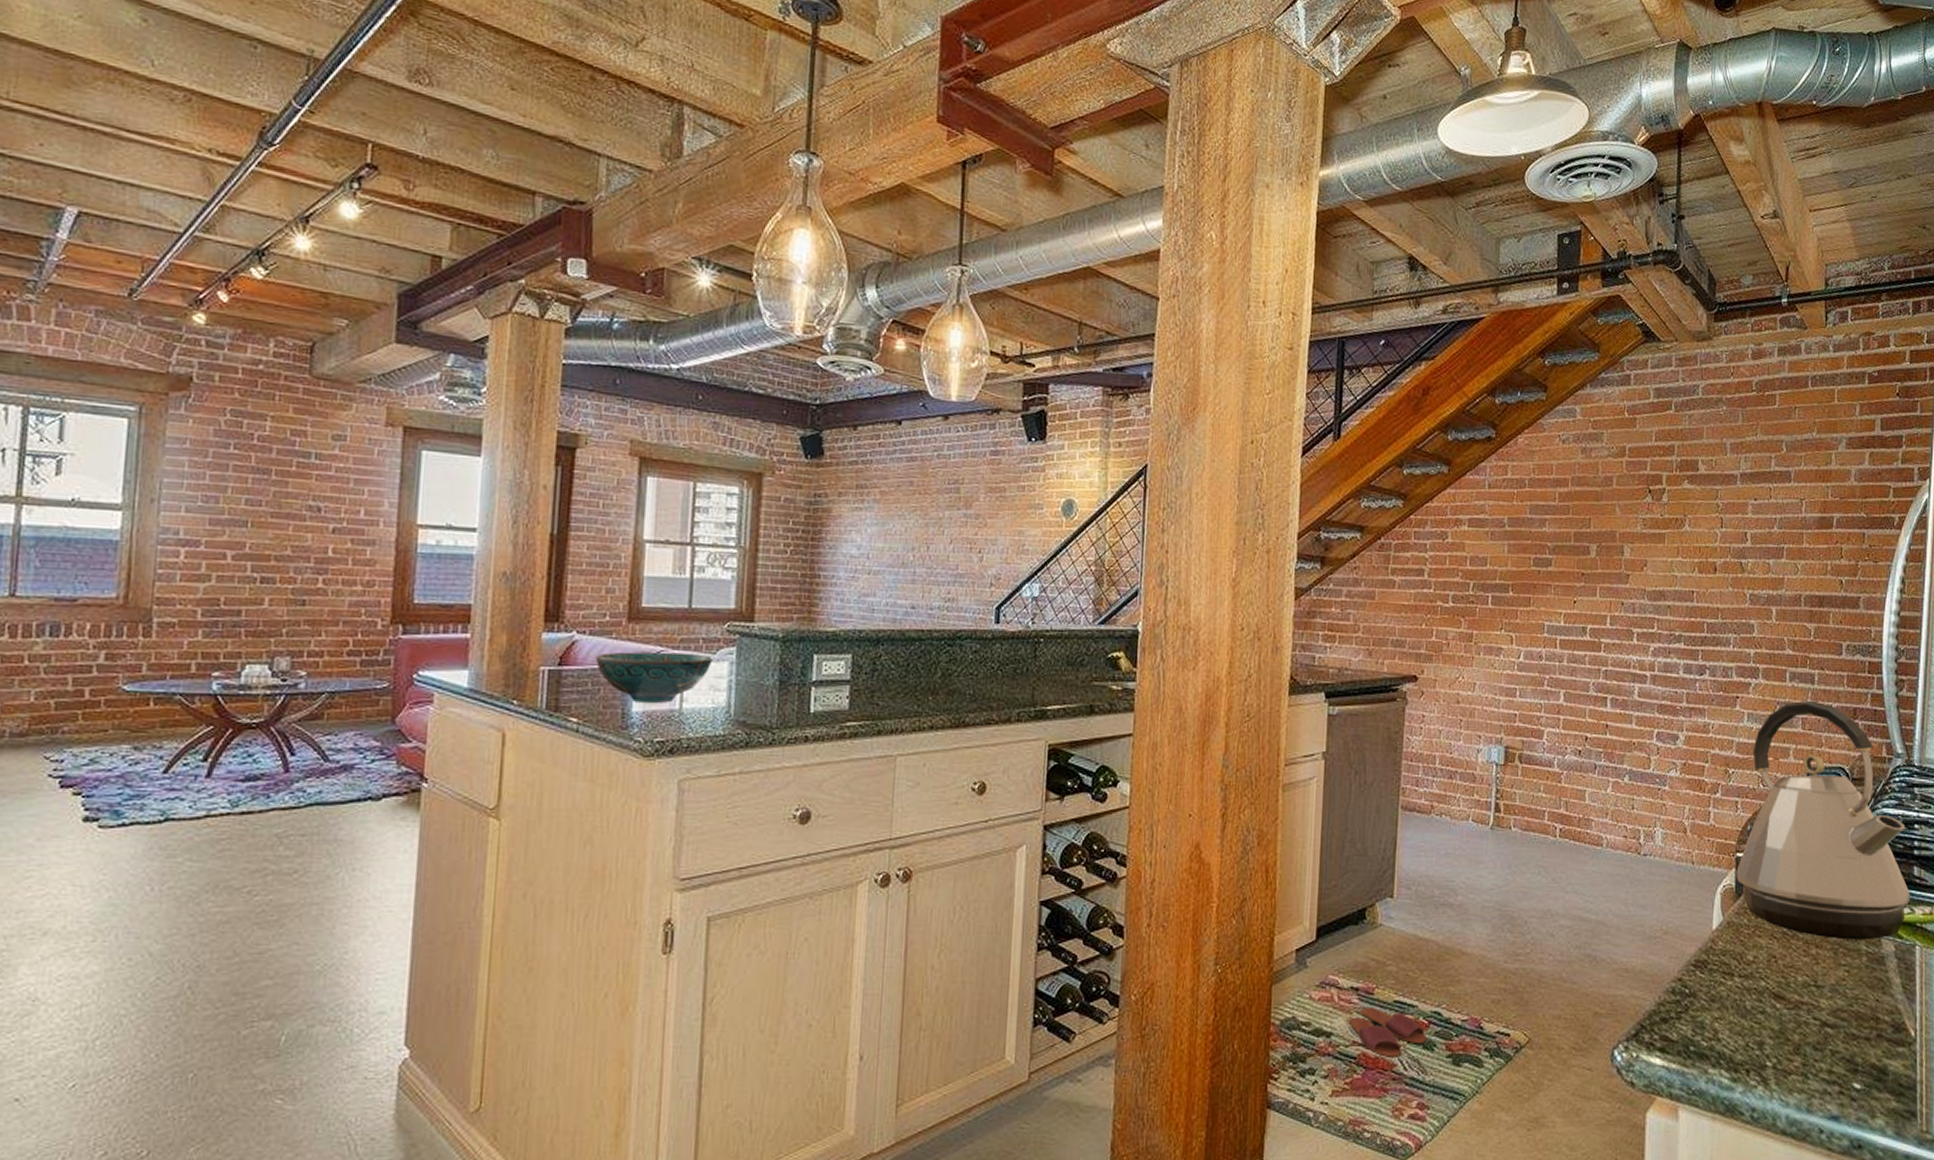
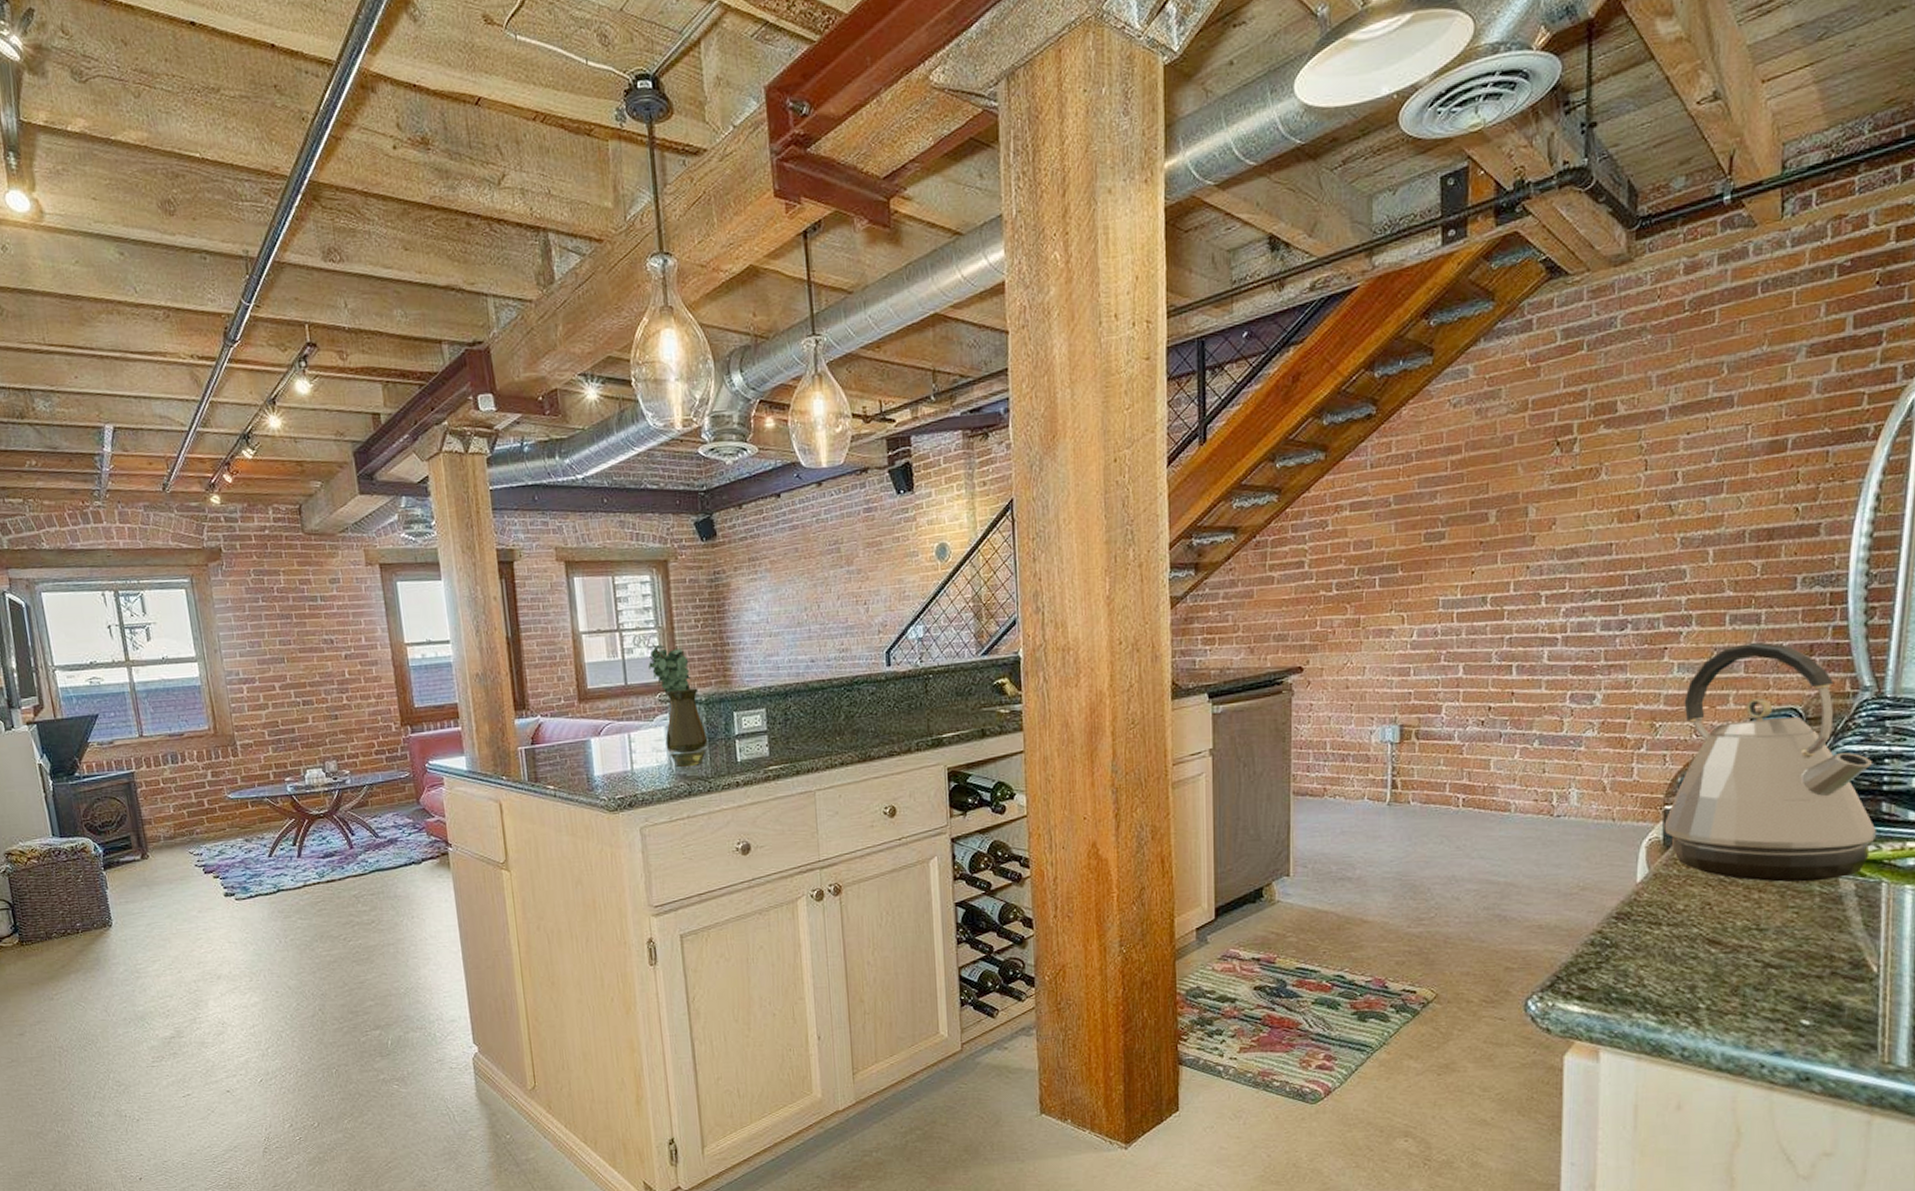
decorative bowl: present [595,651,713,704] -> none [558,722,652,769]
vase: none [721,564,779,712] -> present [649,643,709,767]
slippers: present [1348,1007,1426,1057] -> none [1252,974,1330,1017]

